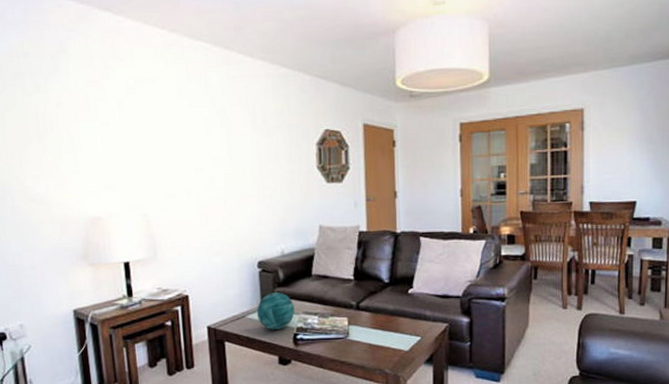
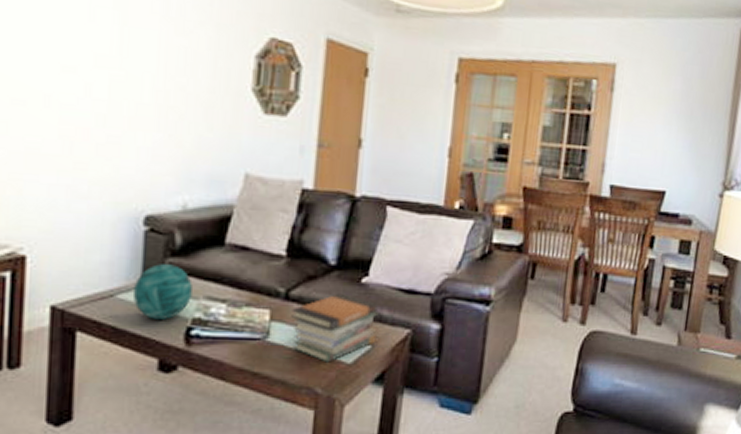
book stack: none [362,302,424,351] -> present [291,293,379,363]

